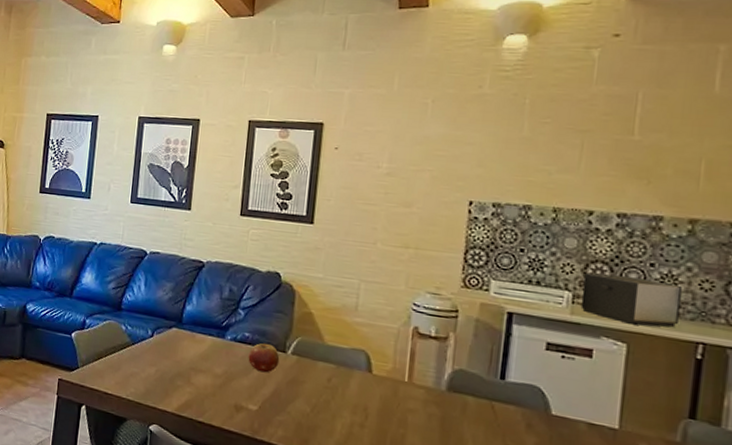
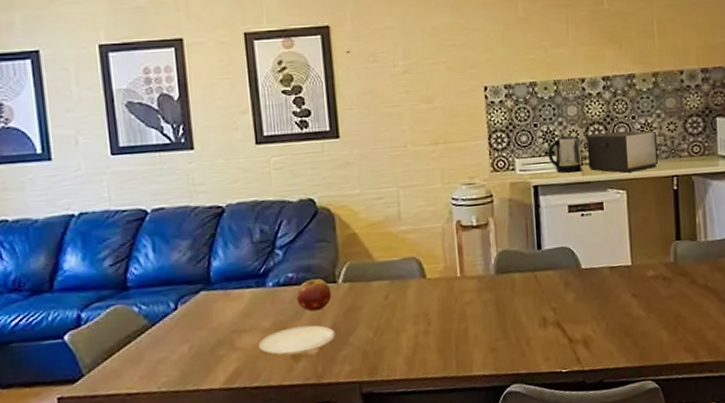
plate: none [209,379,276,407] -> present [259,325,335,355]
kettle: none [531,267,575,311] -> present [548,135,582,174]

